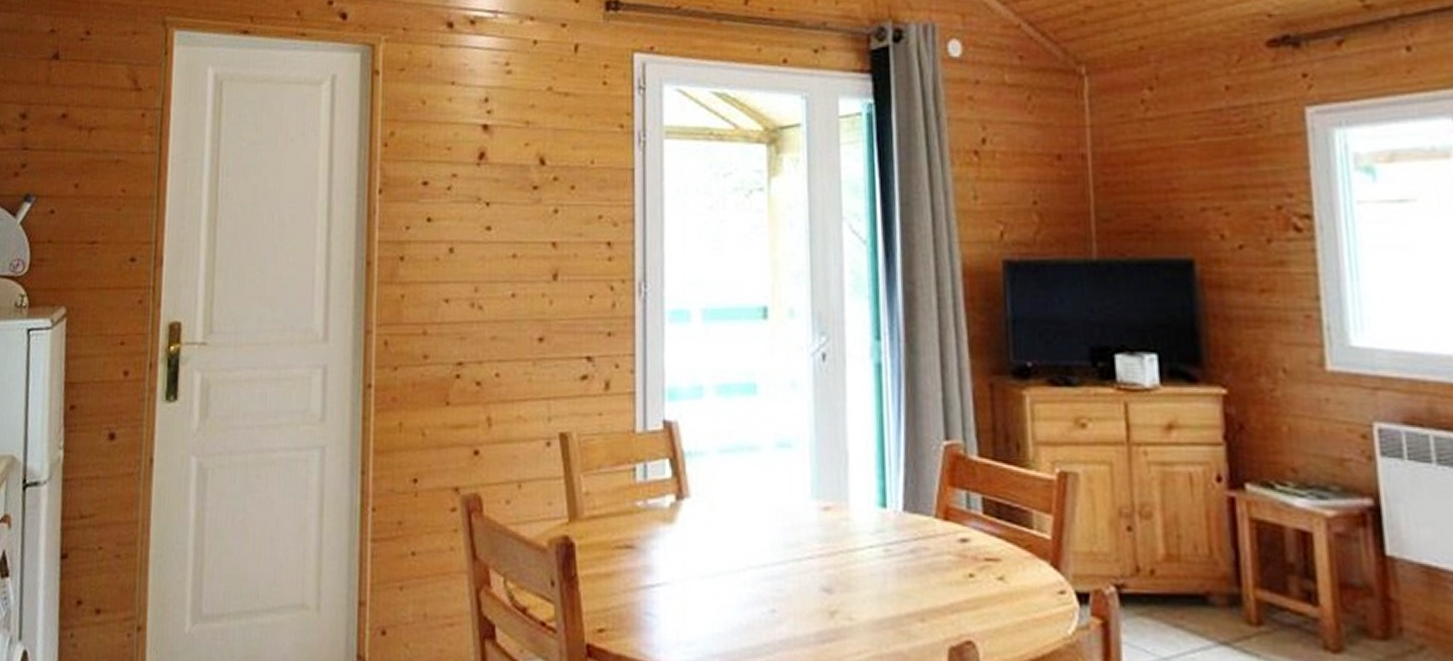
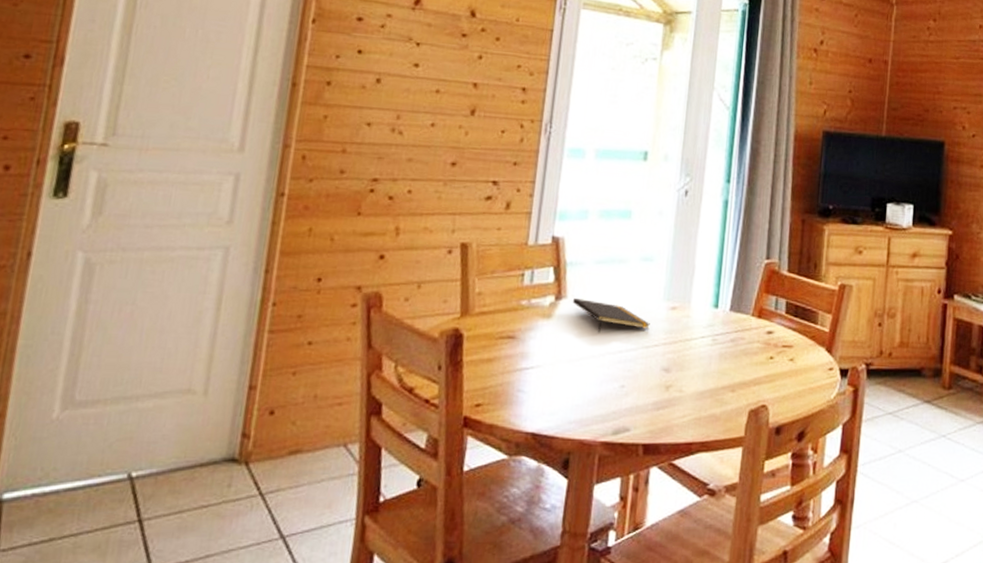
notepad: none [697,496,799,542] -> present [572,297,650,333]

